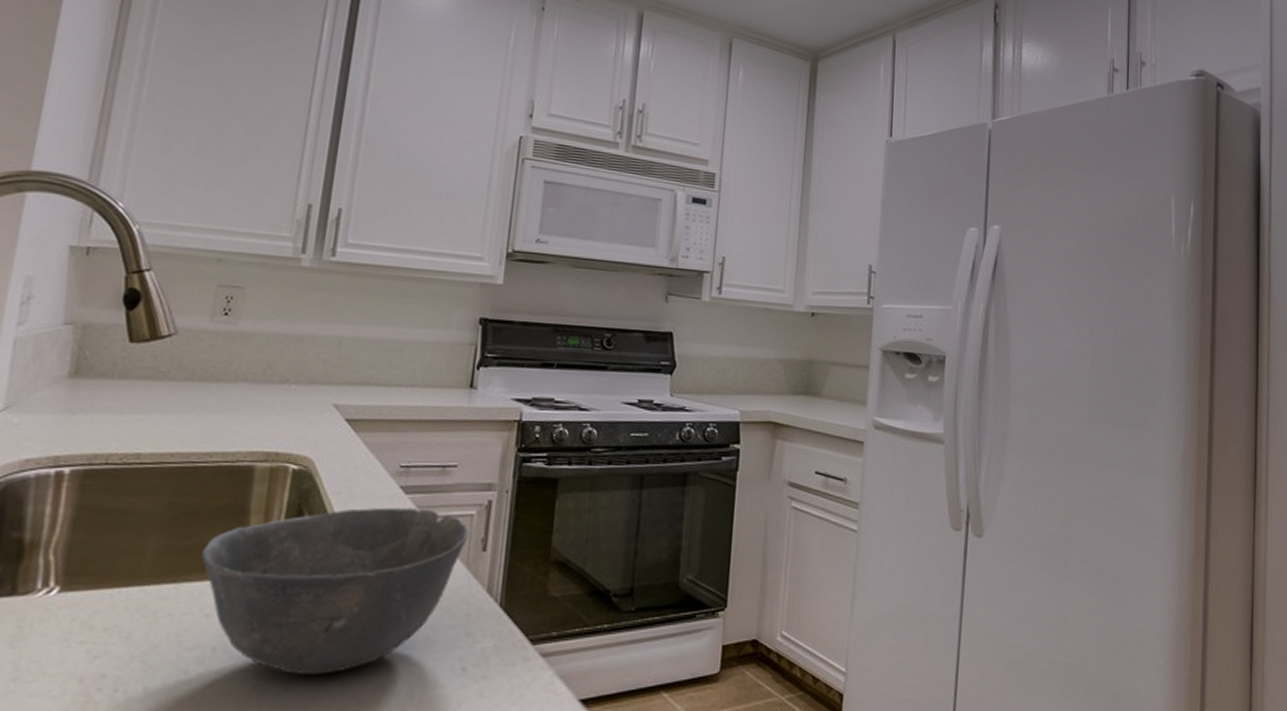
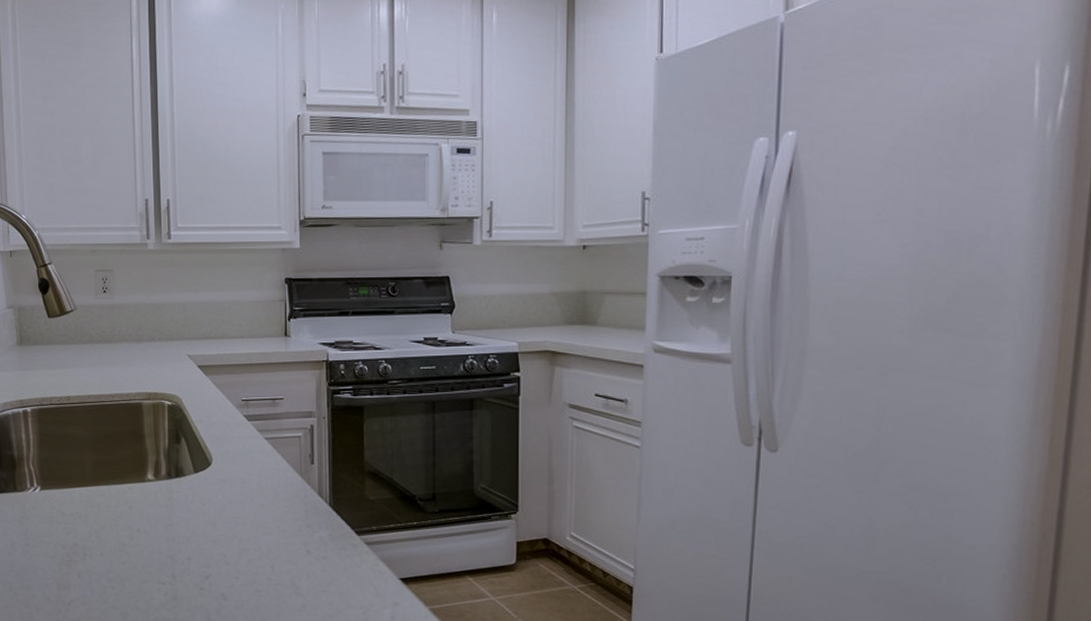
bowl: present [201,507,469,674] -> none [119,431,299,551]

